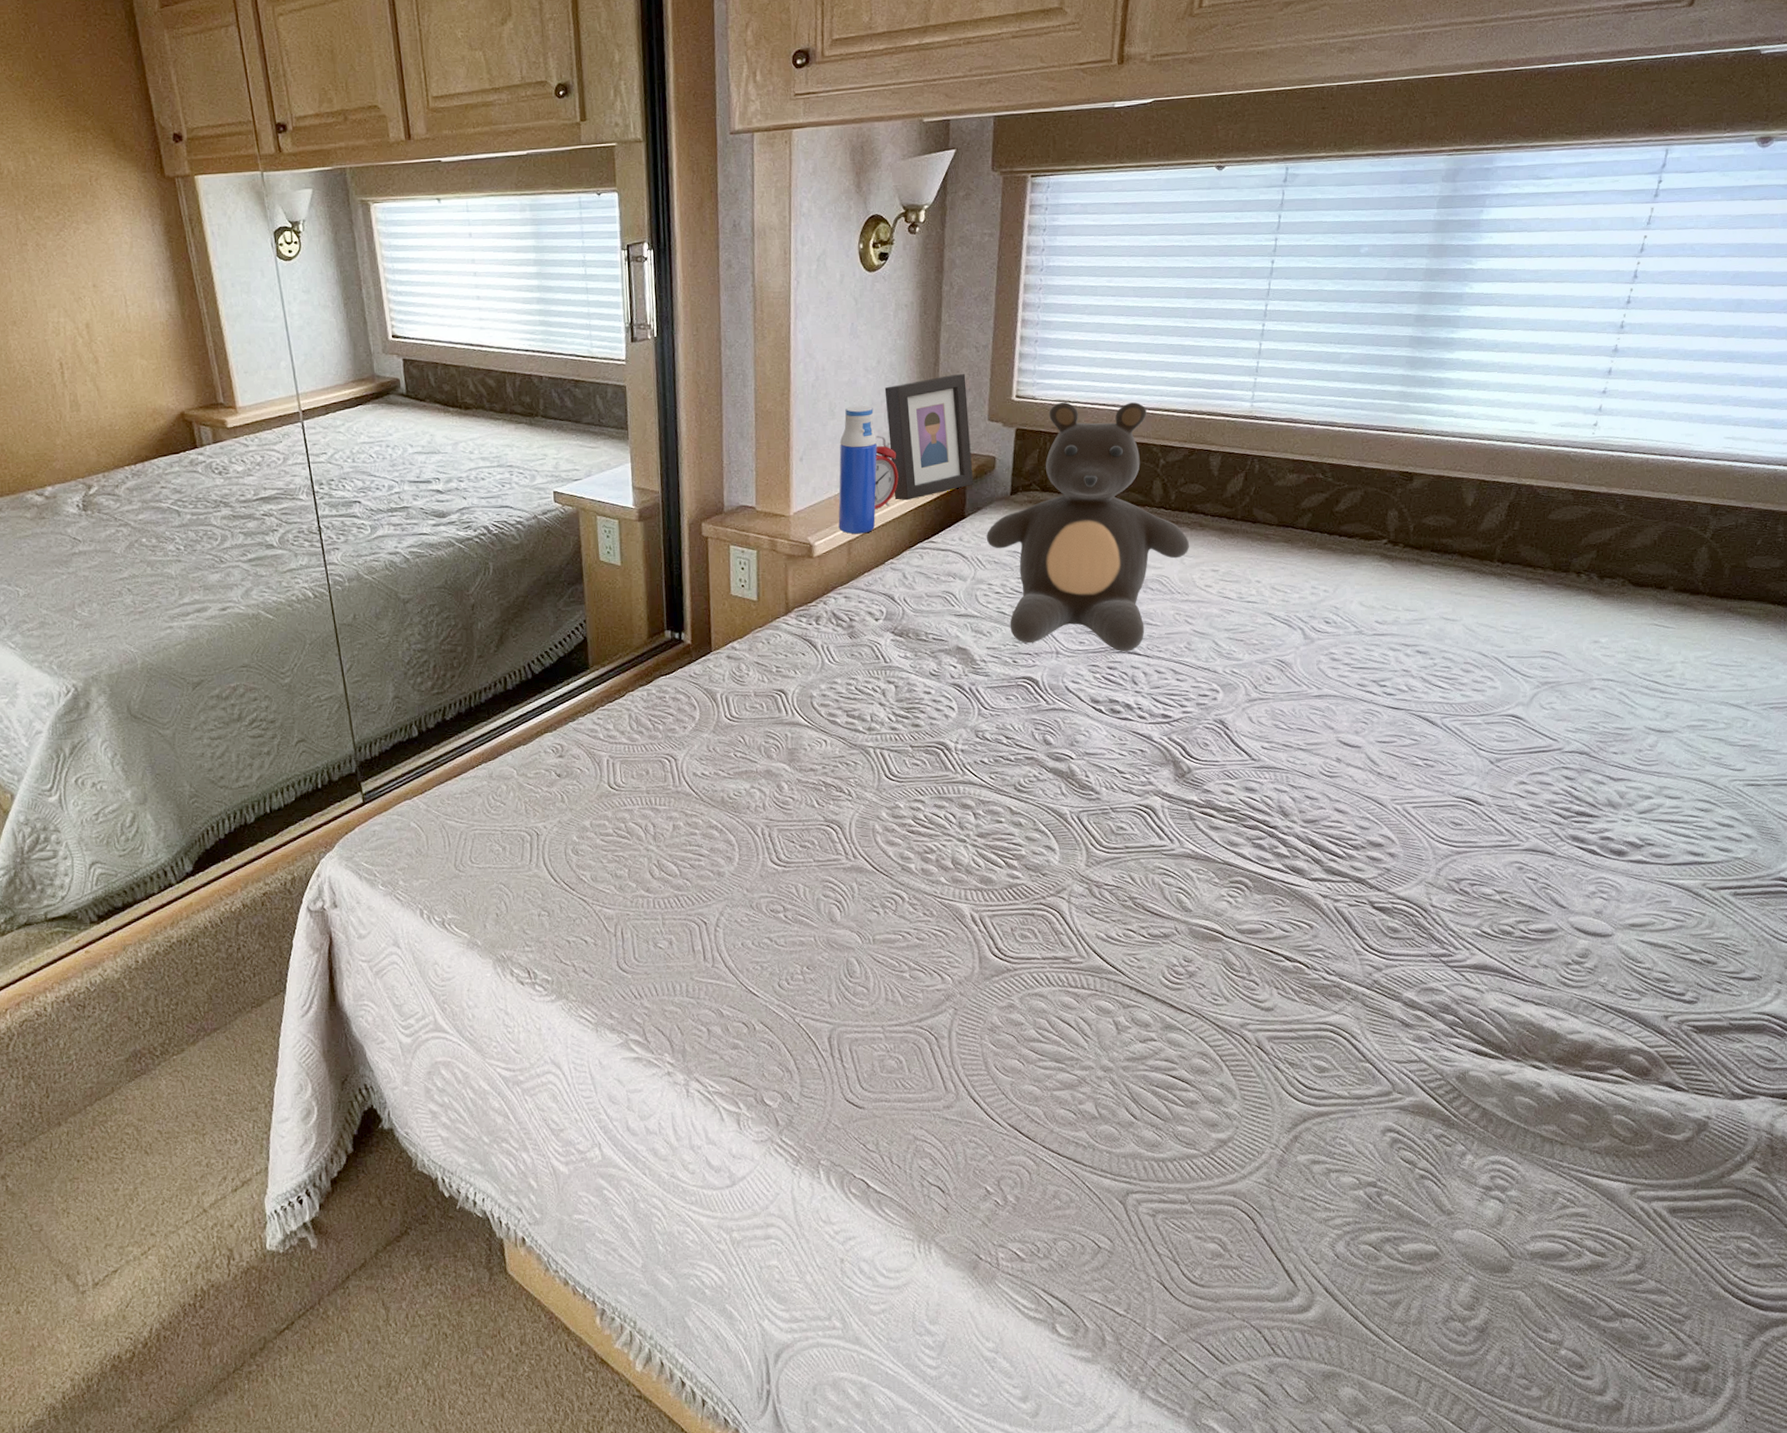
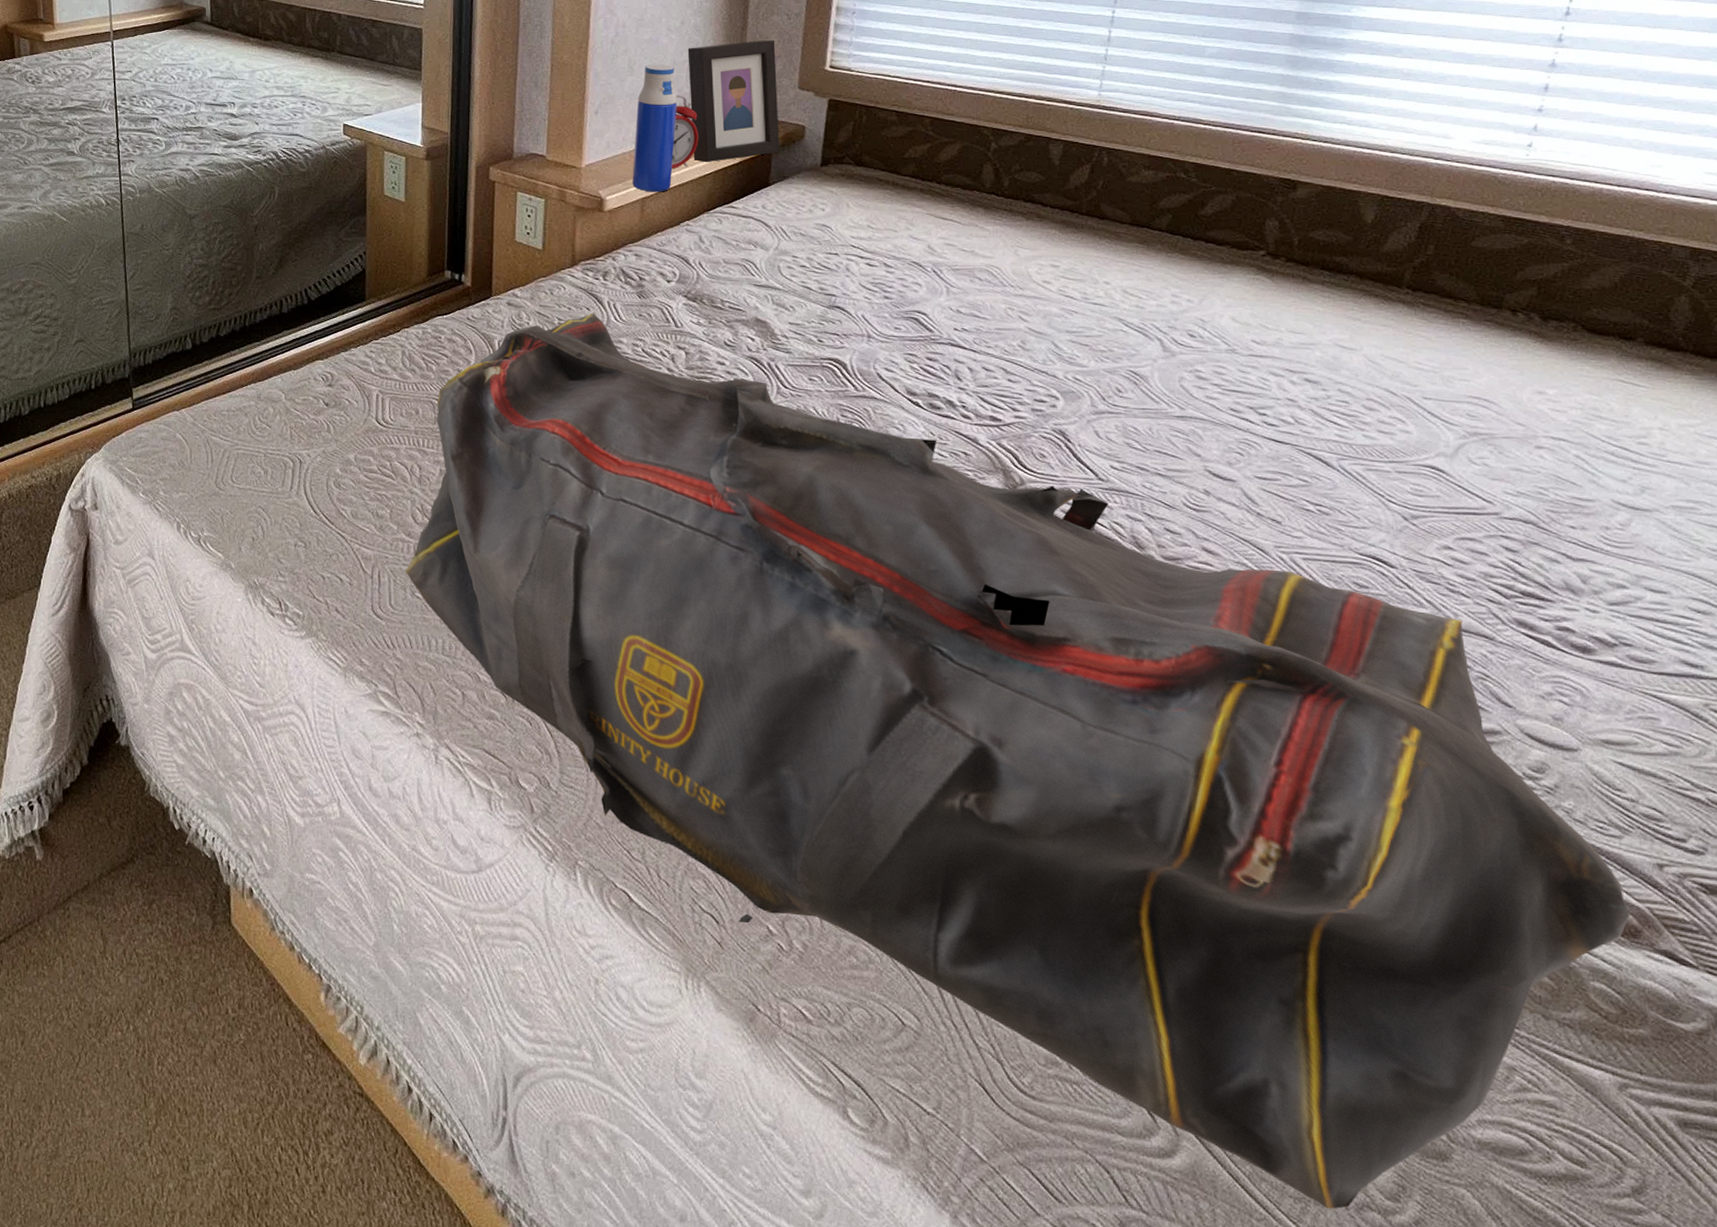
duffel bag: none [646,657,1643,1326] -> present [405,313,1630,1210]
teddy bear: present [986,402,1190,652] -> none [792,75,1025,344]

